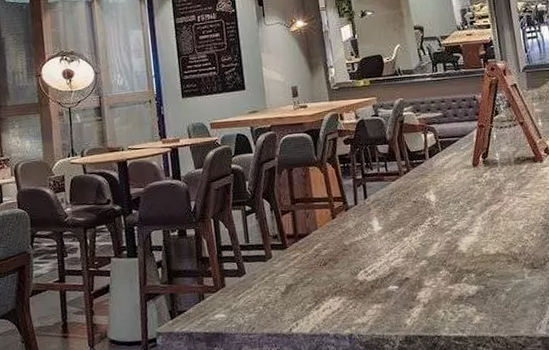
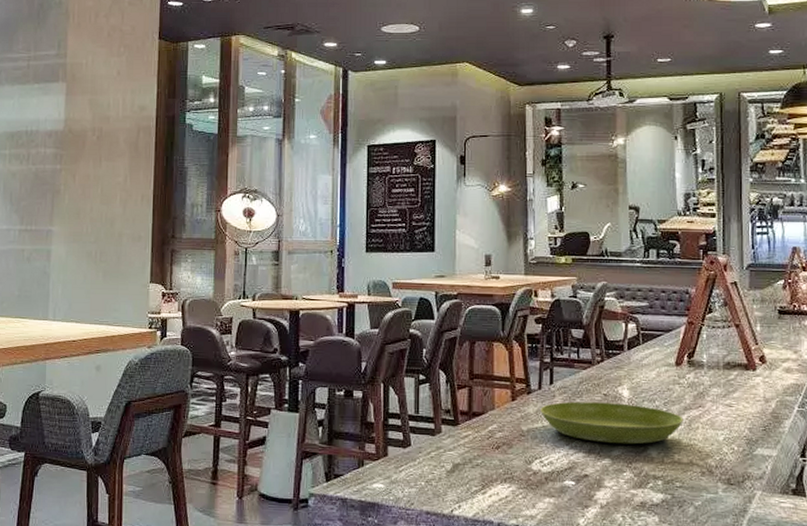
saucer: none [358,207,486,247] -> present [540,401,684,445]

